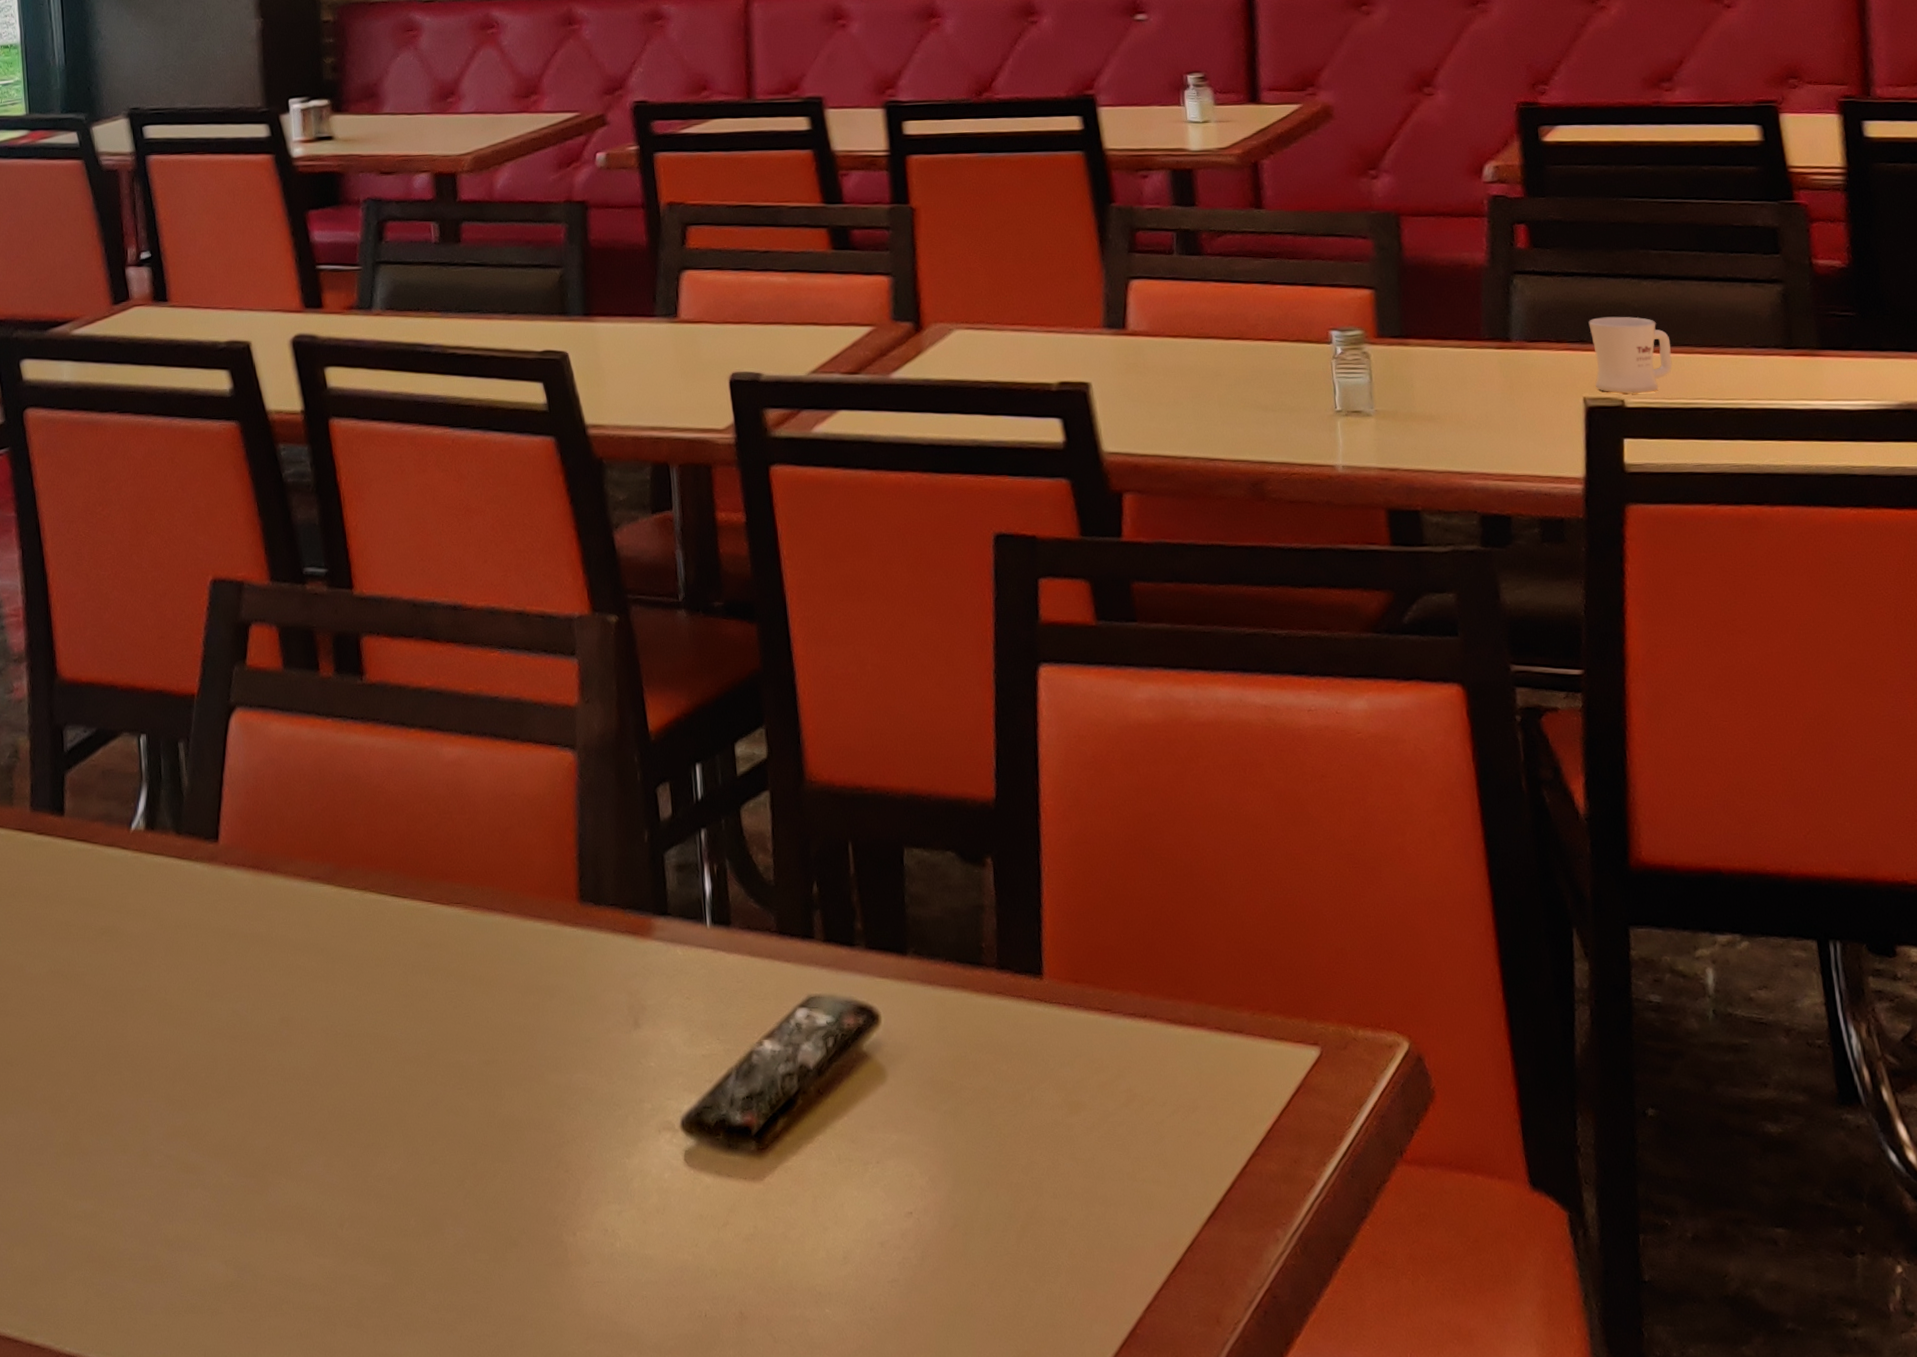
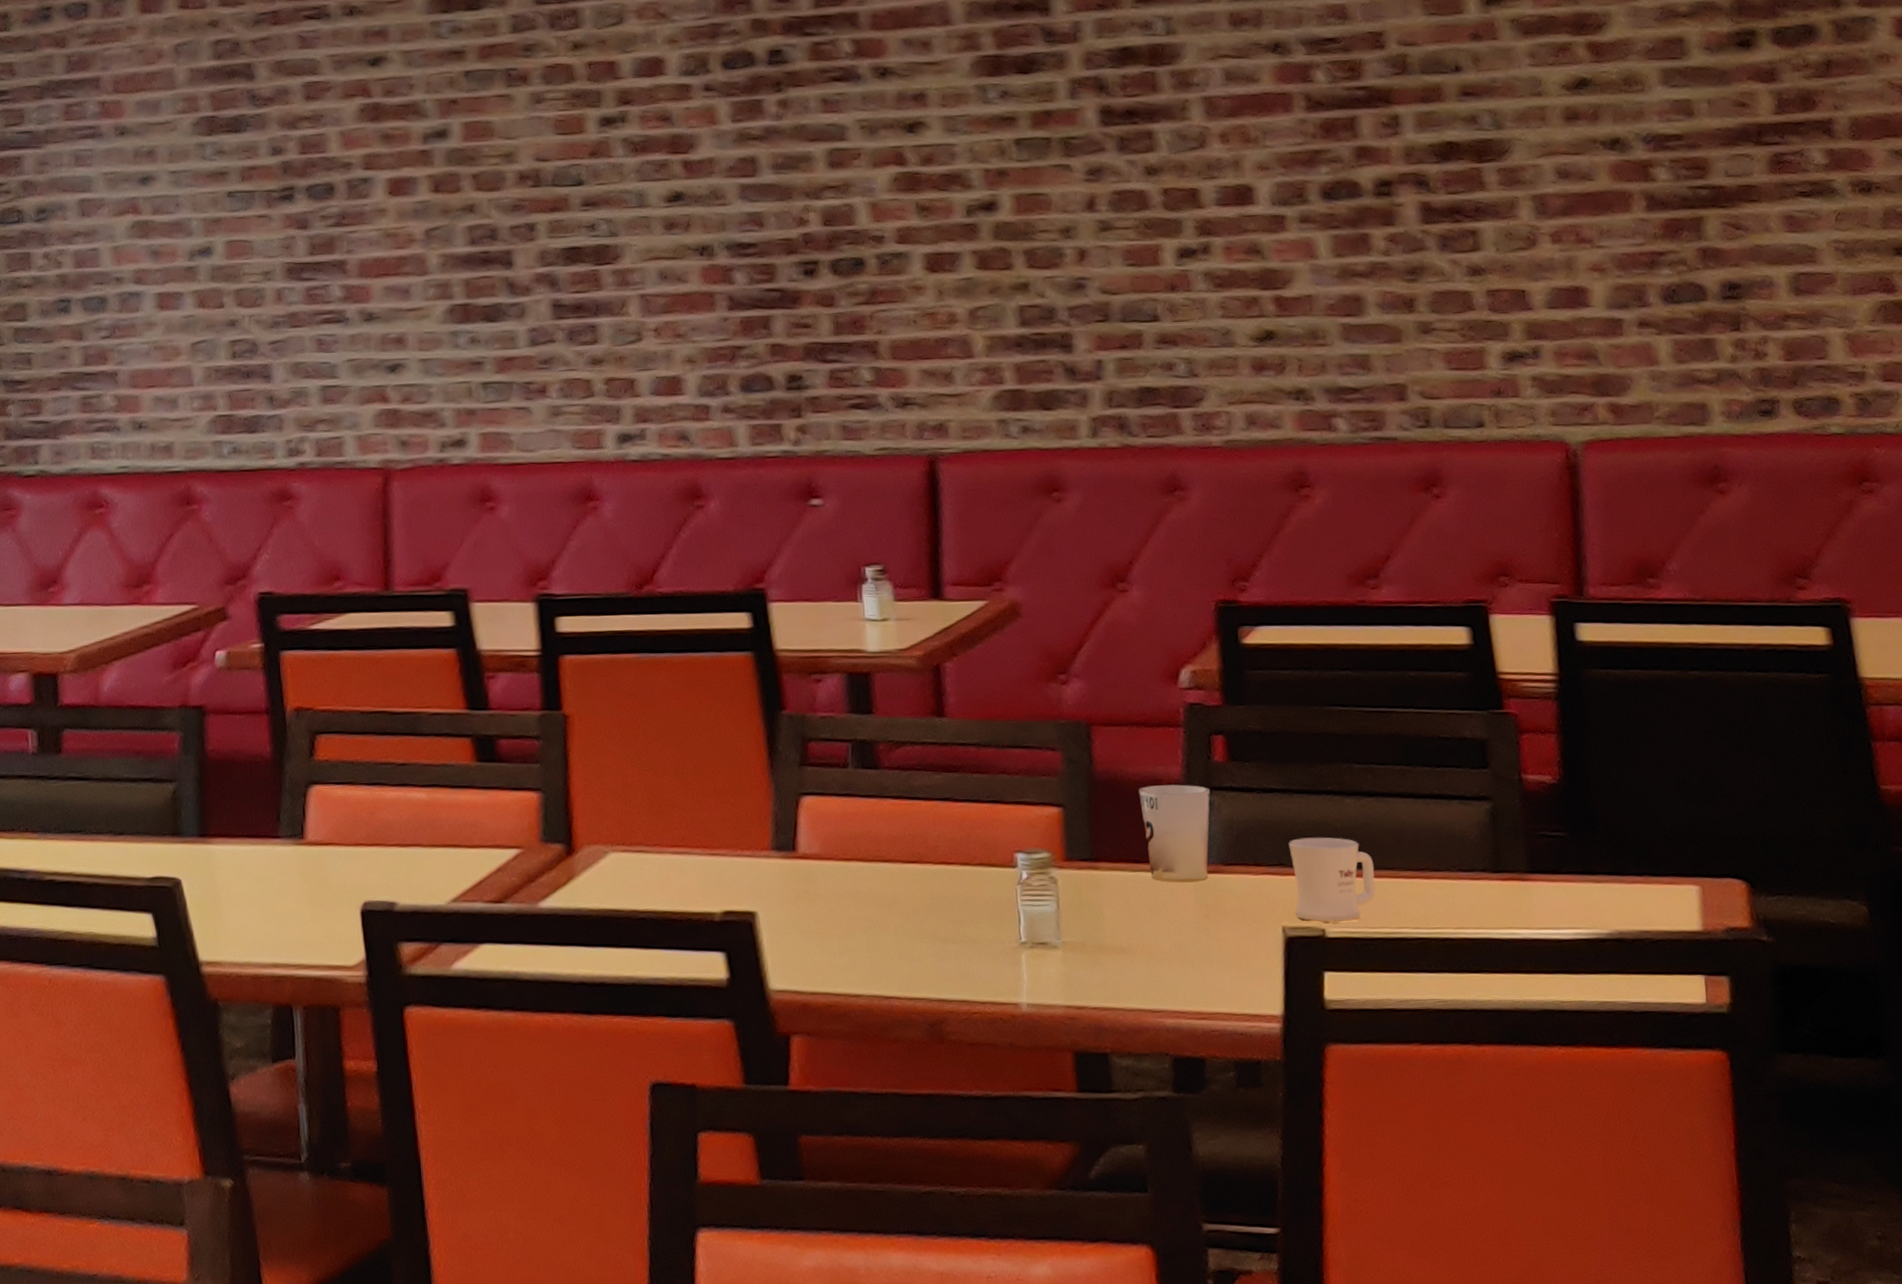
cup: none [1446,269,1514,358] -> present [1139,784,1211,883]

